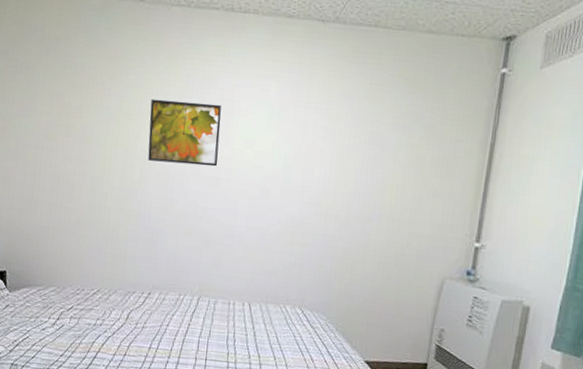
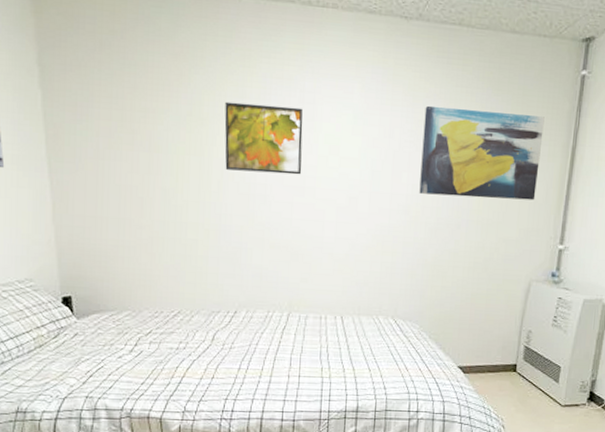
wall art: none [330,102,461,197] -> present [419,105,545,201]

